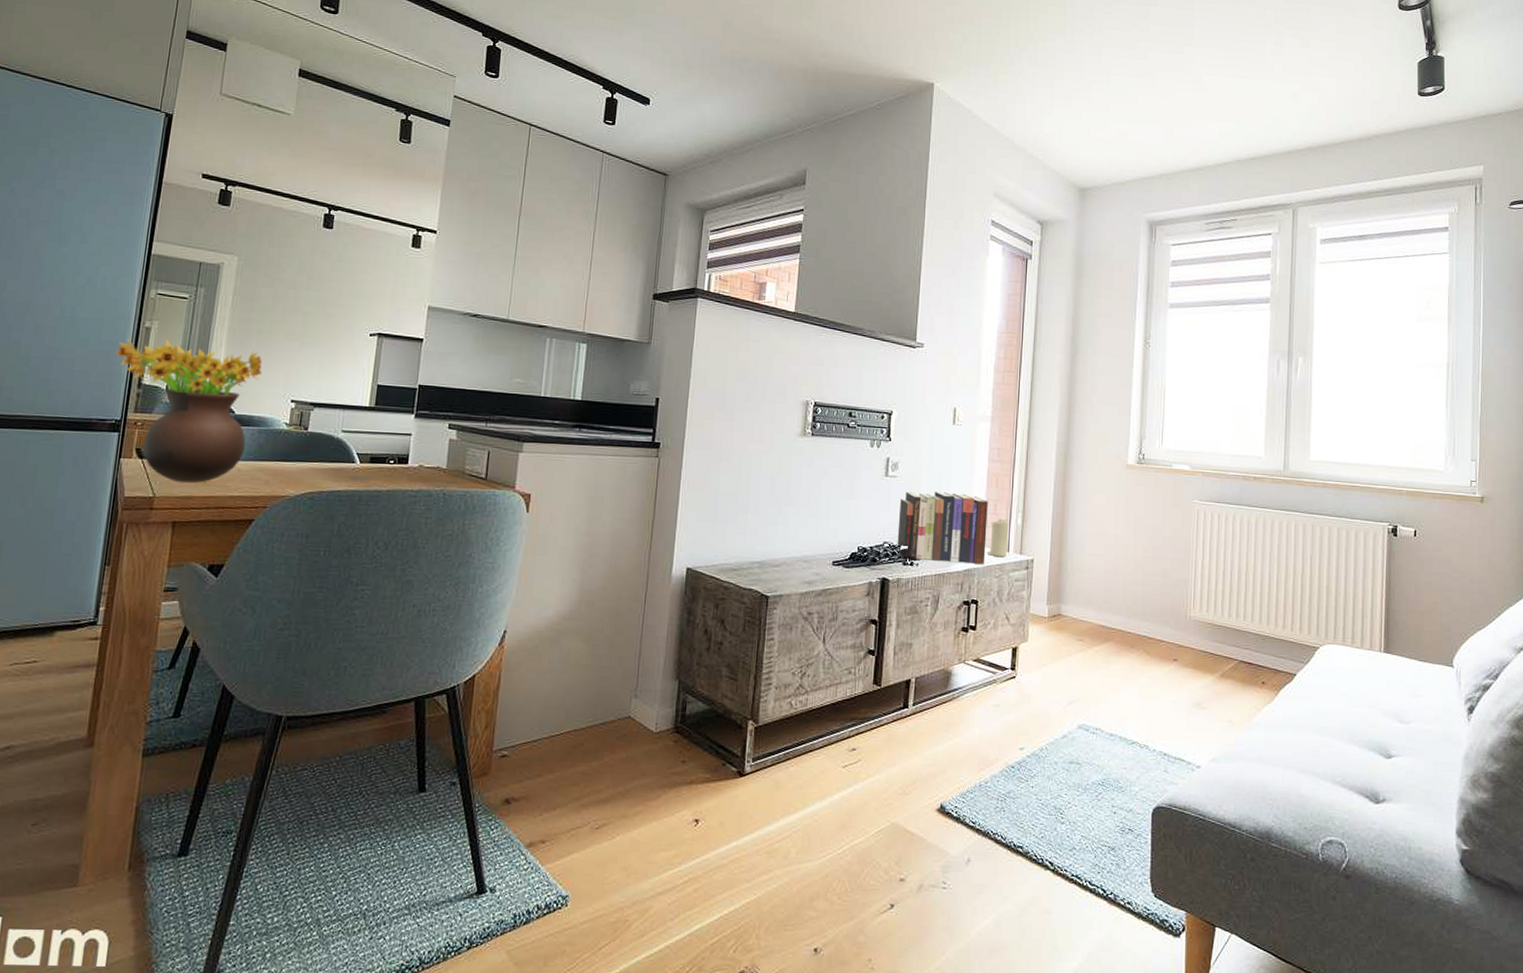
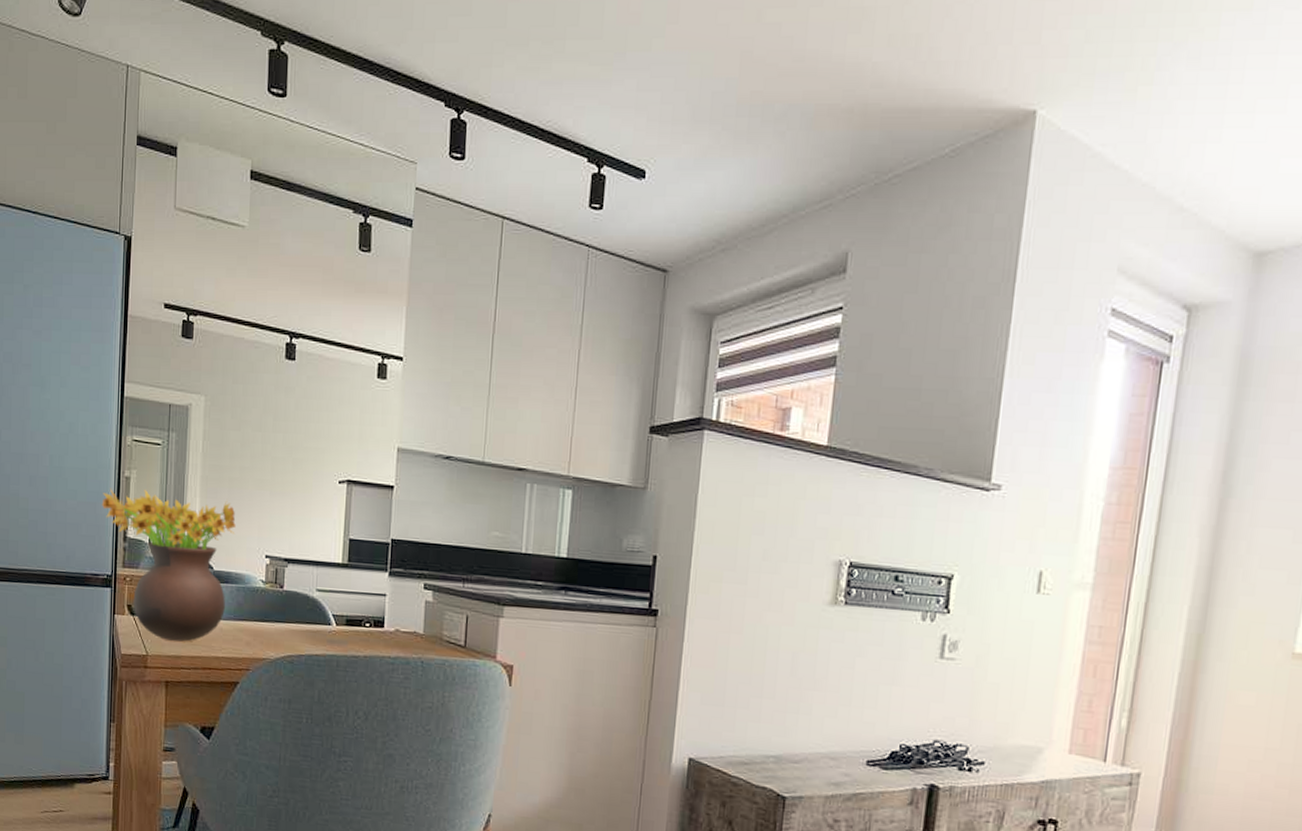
books: present [896,491,988,564] -> none [951,678,1080,776]
candle: present [987,518,1009,558] -> none [1074,718,1109,769]

